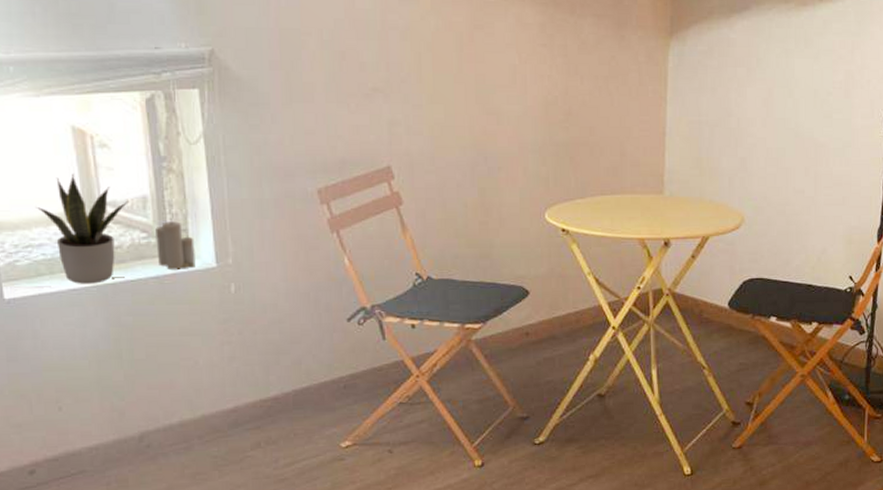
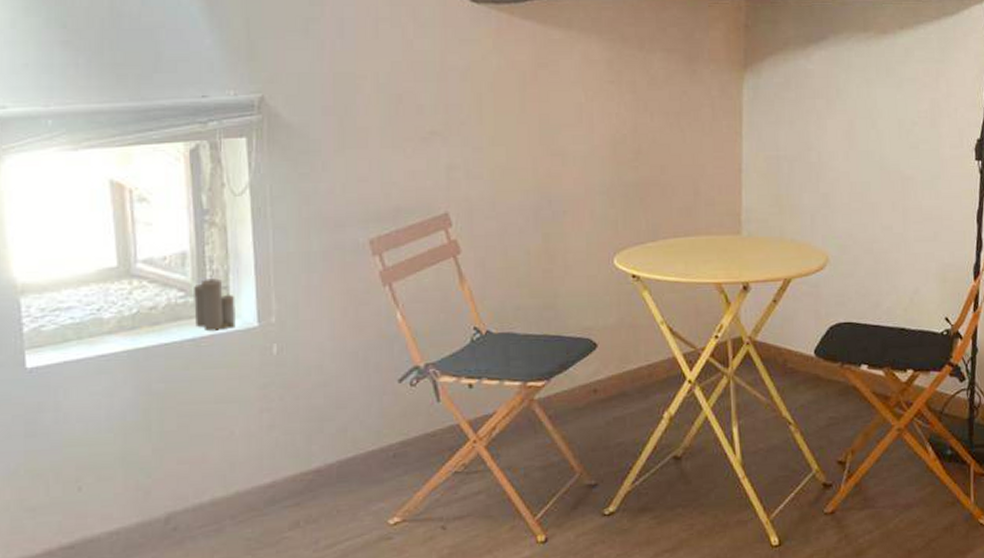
potted plant: present [35,173,128,284] -> none [66,230,166,350]

